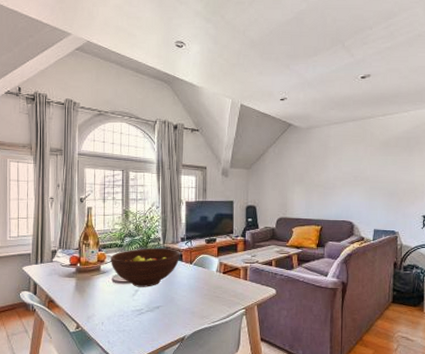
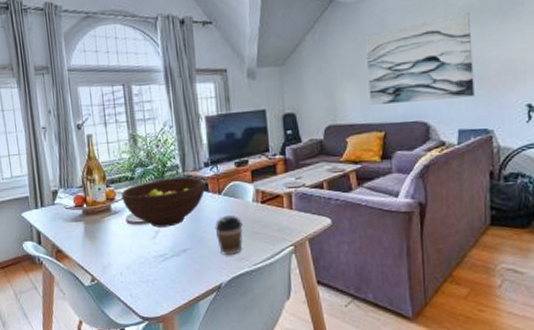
coffee cup: none [184,281,207,313] -> present [214,214,243,255]
wall art: none [312,145,388,206] -> present [364,12,475,105]

